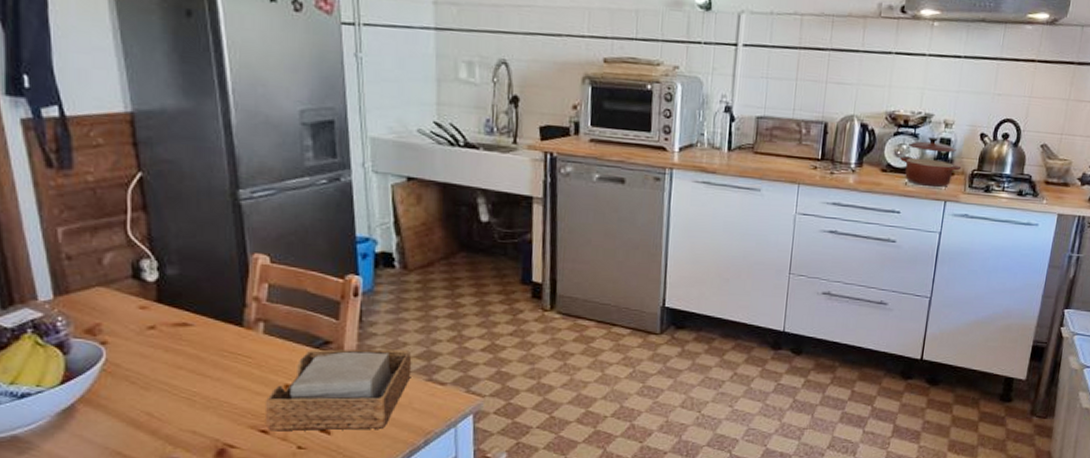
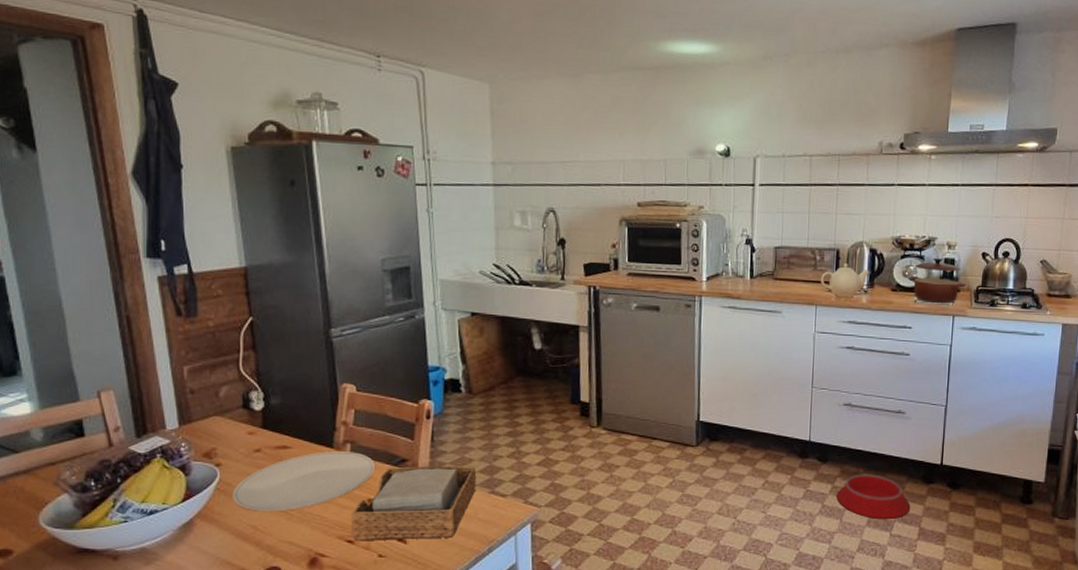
plate: none [122,330,294,398] -> present [232,451,376,512]
teapot: none [805,137,859,177] -> present [821,262,870,298]
pet bowl: none [809,367,887,416] -> present [836,474,911,520]

